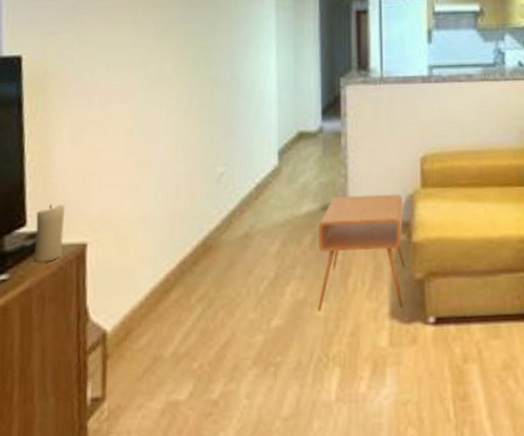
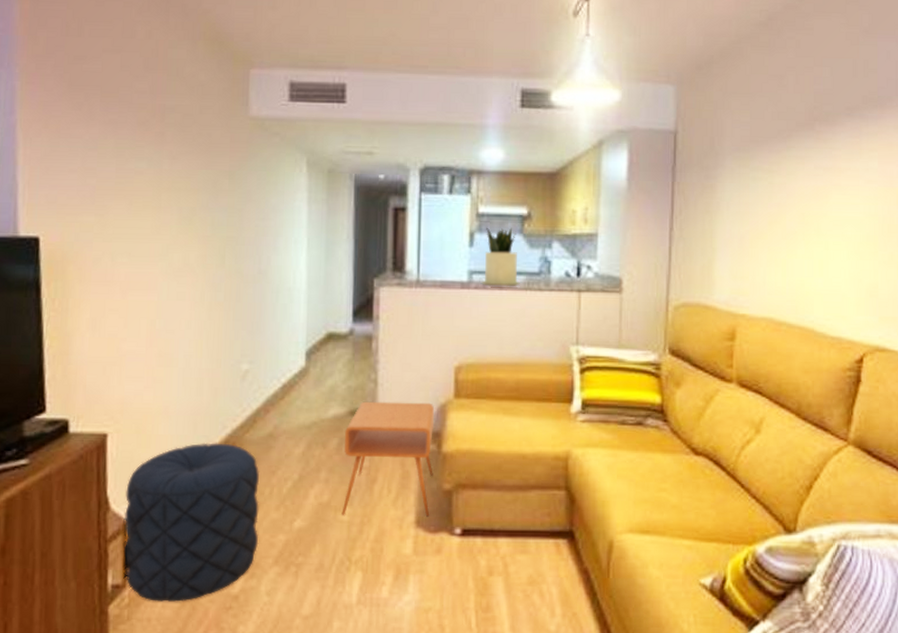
candle: present [33,204,66,262] -> none [53,392,86,450]
pouf: none [104,246,237,413] -> present [124,442,259,602]
planter: none [441,23,477,80] -> present [481,227,520,287]

